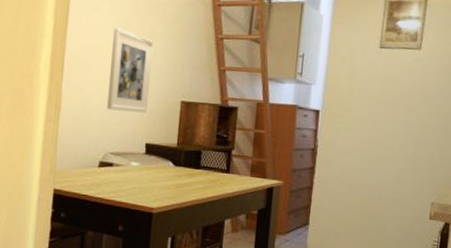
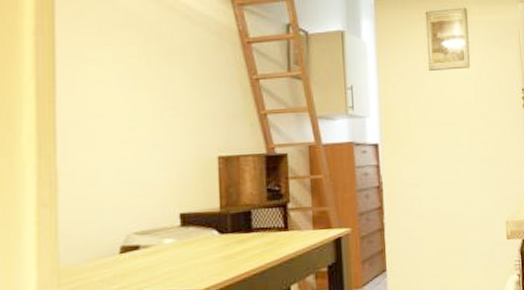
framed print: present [107,28,154,113] -> none [121,80,177,181]

